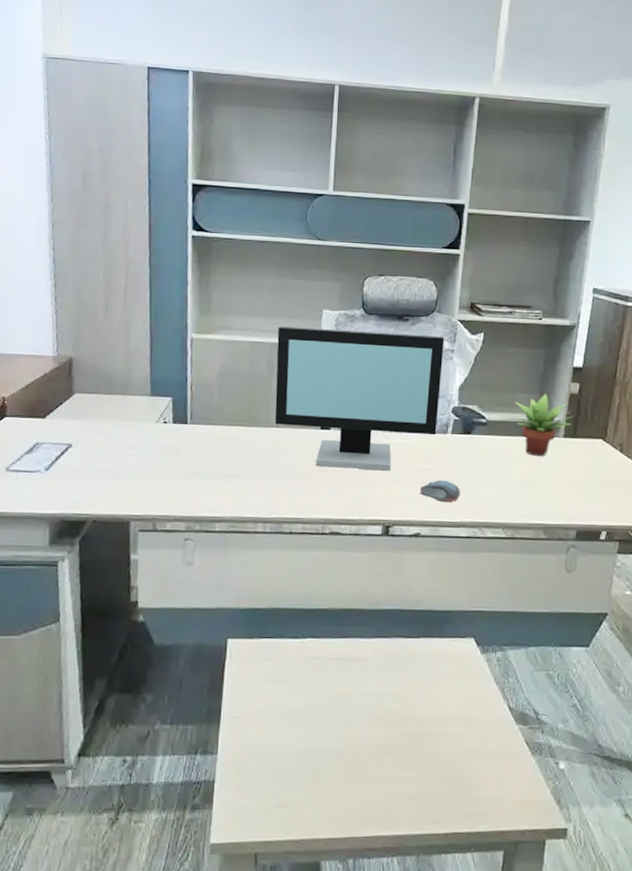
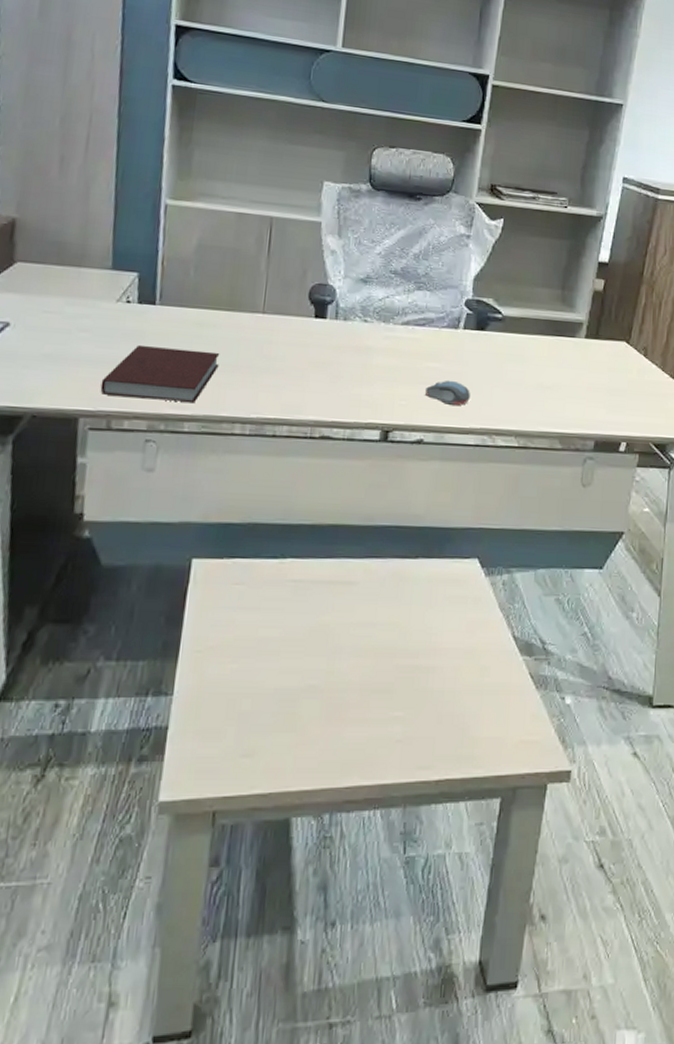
notebook: none [146,458,242,506] -> present [100,344,220,402]
computer monitor: present [274,326,445,471] -> none [261,197,460,368]
succulent plant: present [512,393,574,456] -> none [531,289,597,358]

